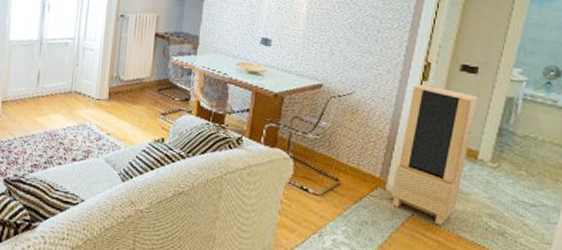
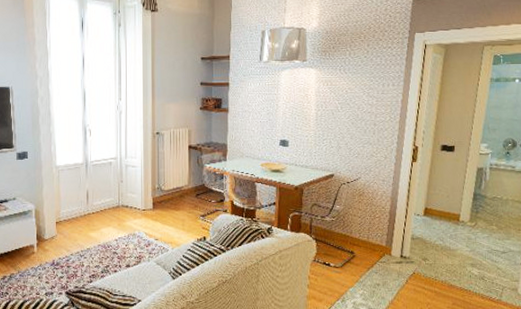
storage cabinet: present [390,84,479,225] -> none [395,164,457,278]

